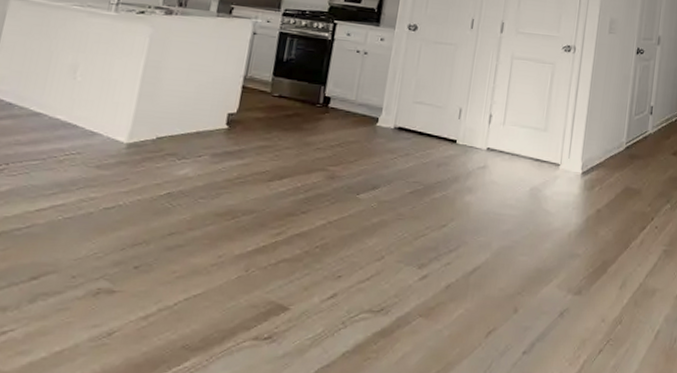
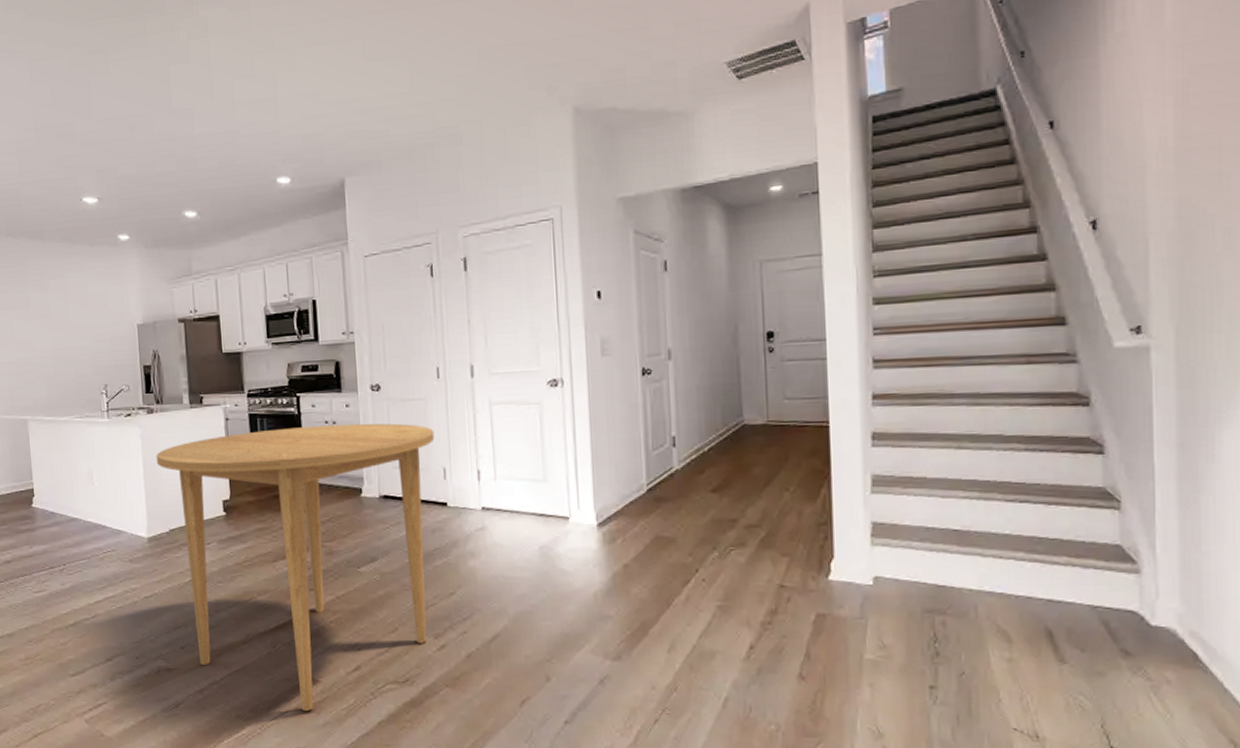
dining table: none [153,49,458,340] -> present [156,423,435,711]

